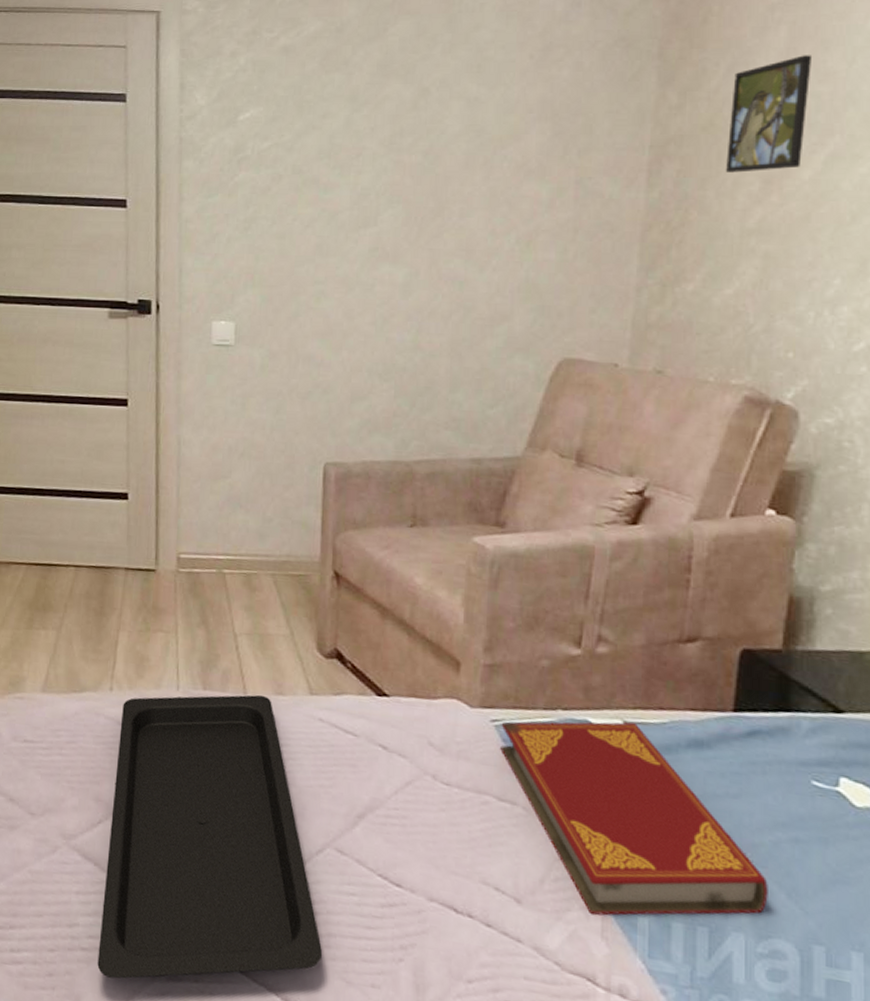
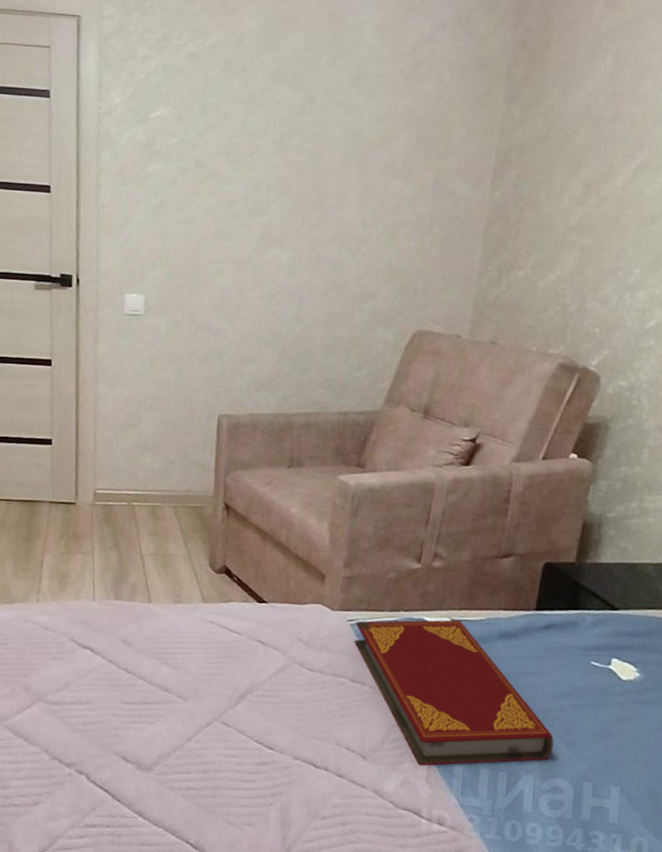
serving tray: present [97,694,323,979] -> none [27,603,210,827]
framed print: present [725,55,811,173] -> none [555,80,630,178]

